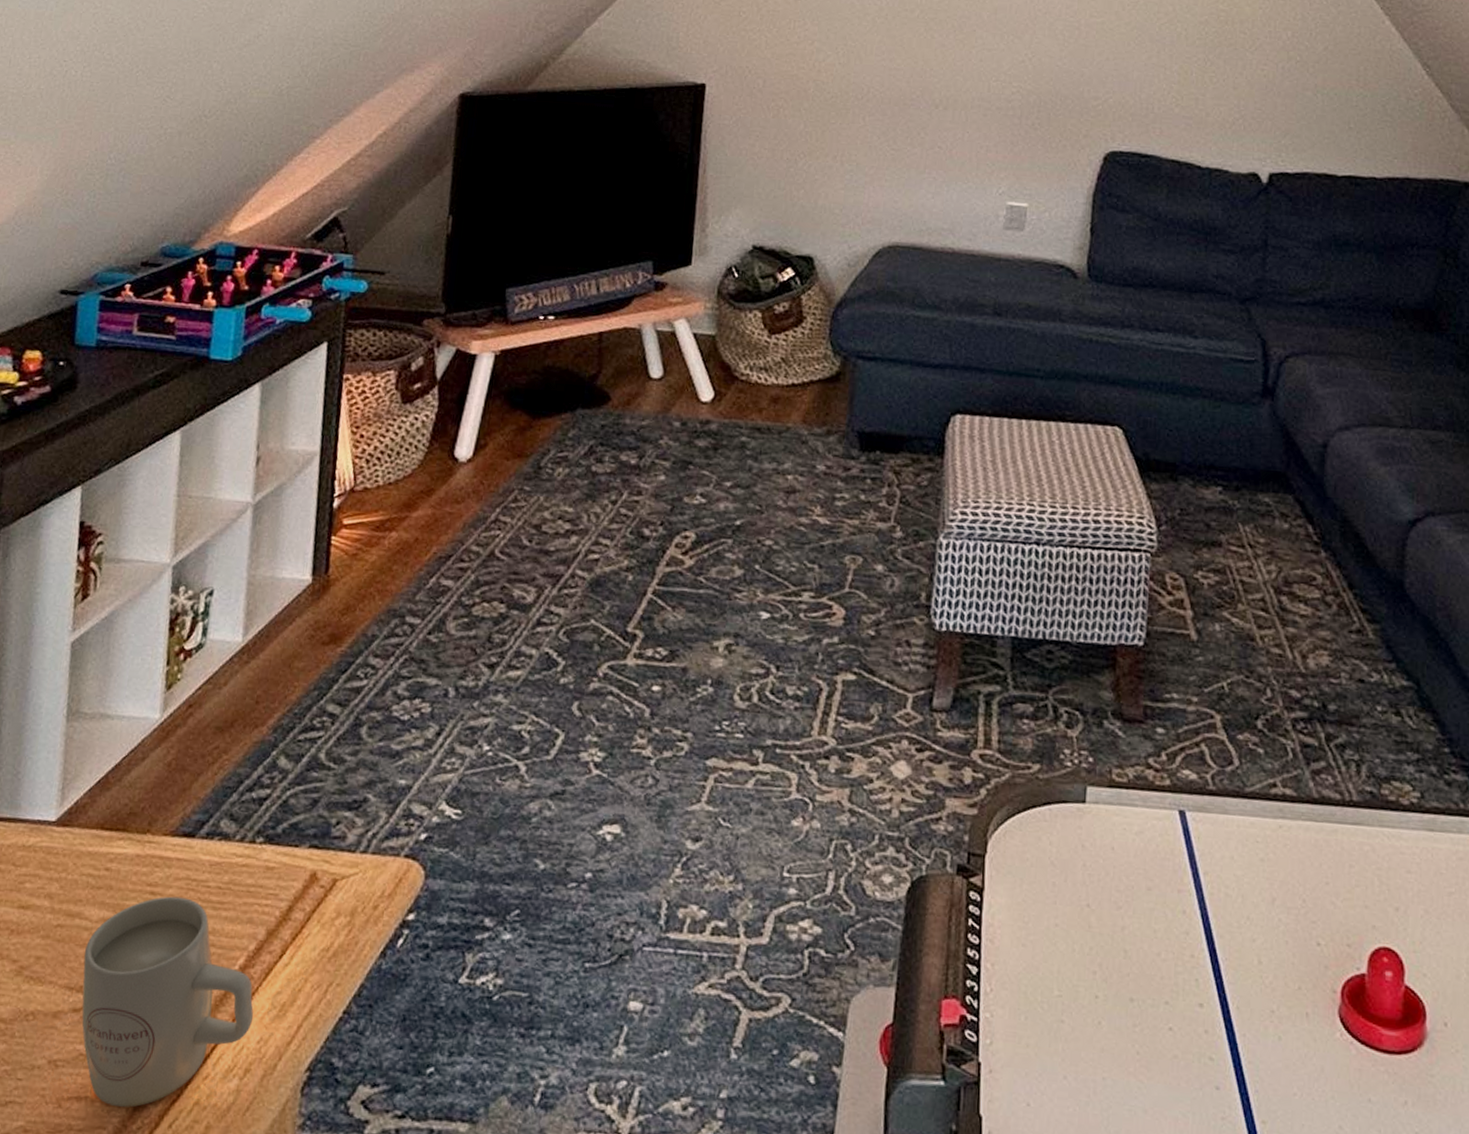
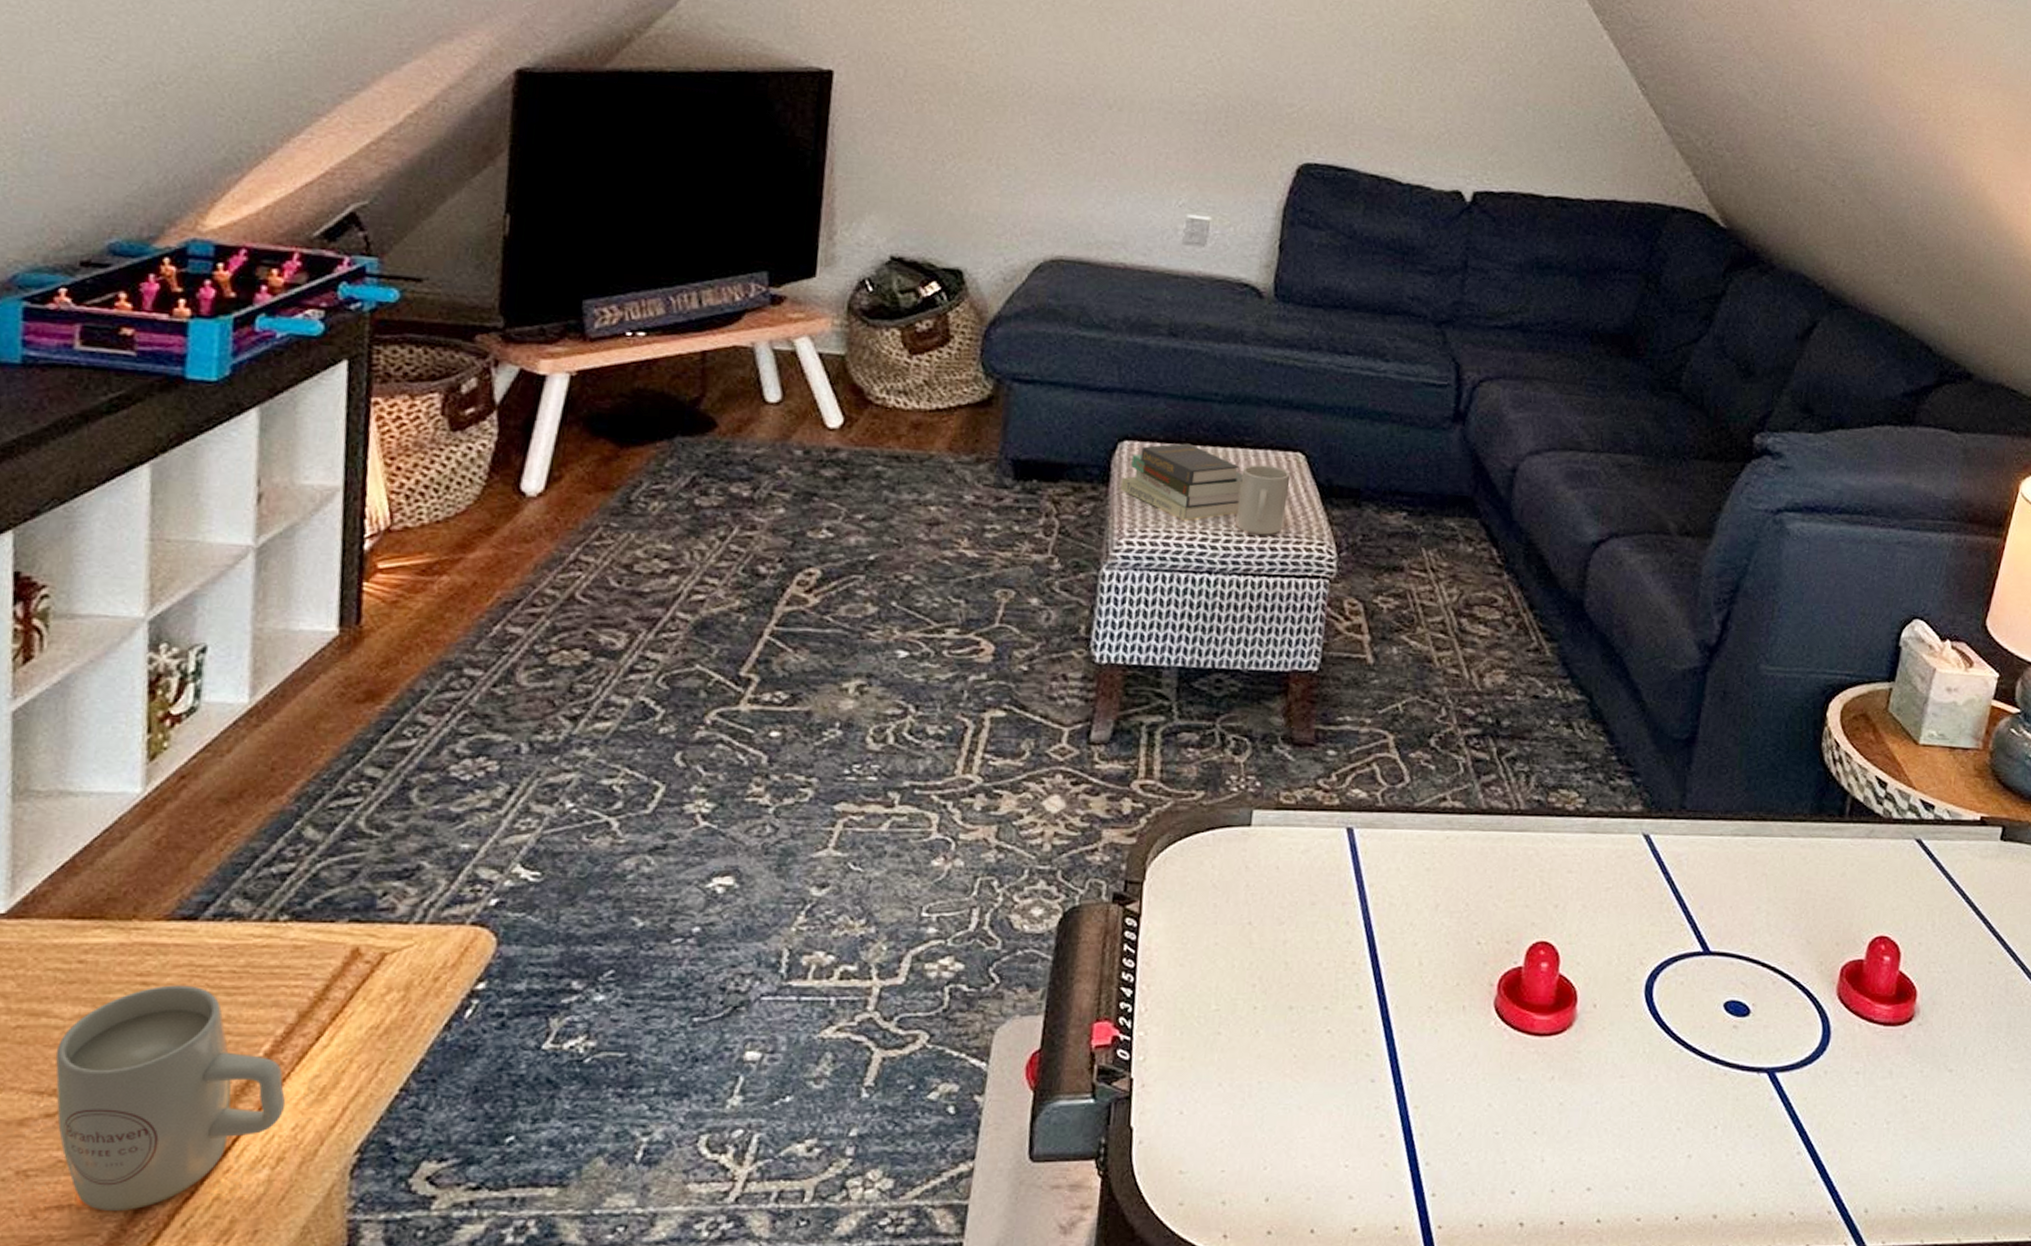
books: none [954,417,1065,492] -> present [1120,443,1243,520]
cup: none [1060,438,1110,508] -> present [1235,465,1291,535]

